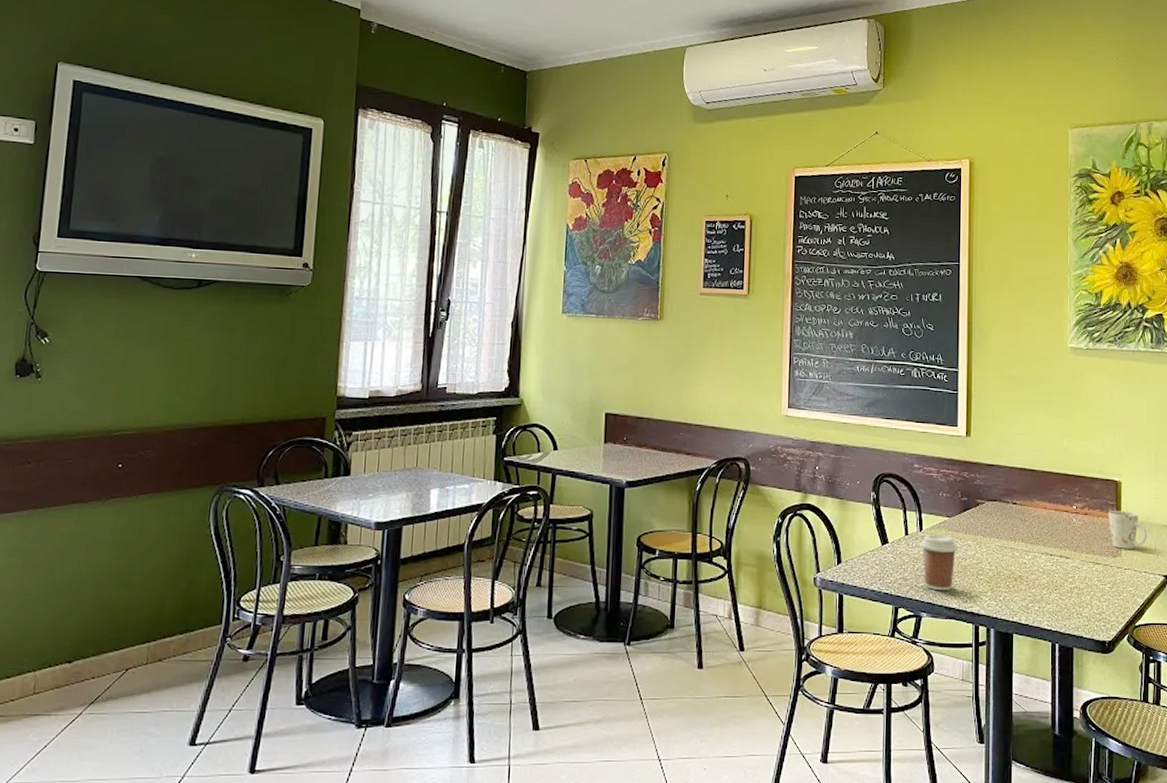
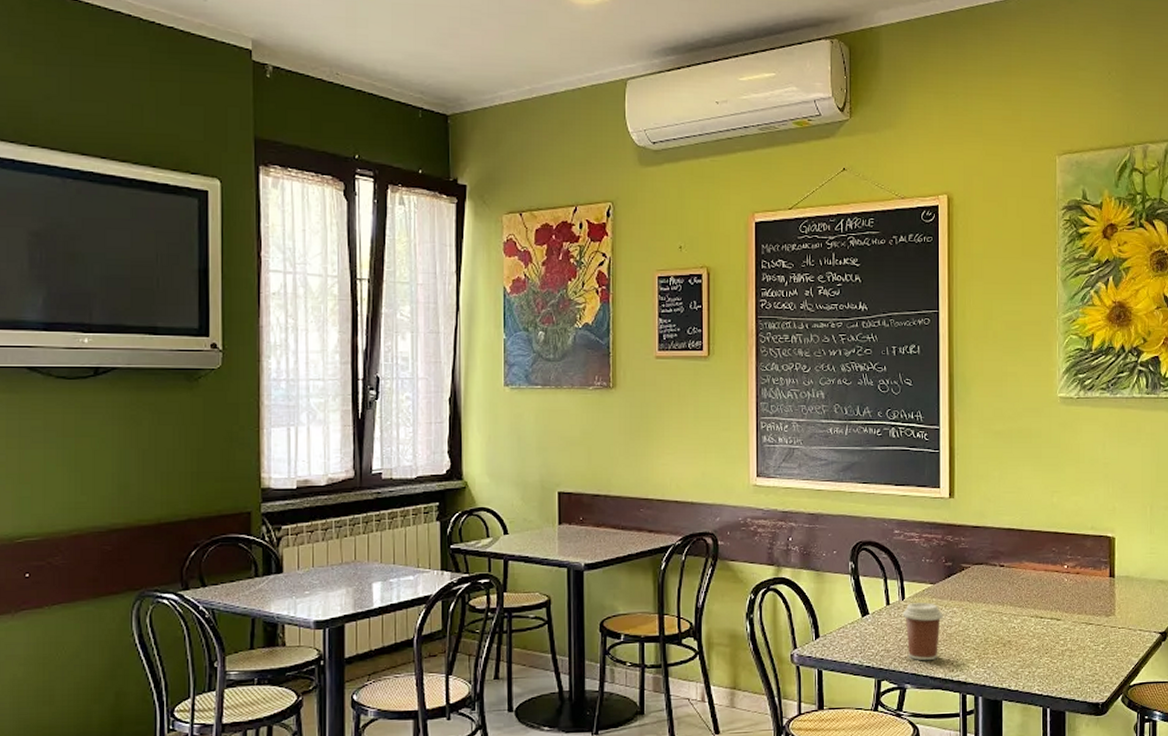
mug: present [1109,510,1148,549] -> none [1102,567,1143,607]

